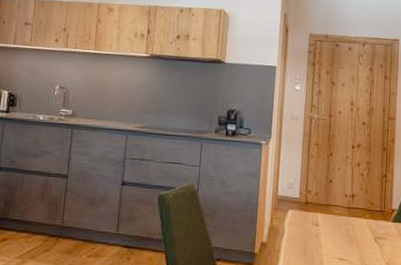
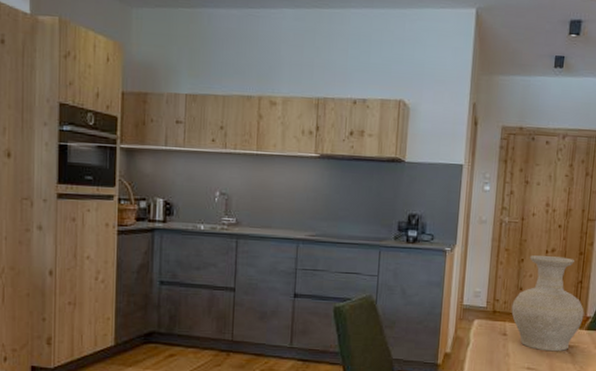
vase: none [322,150,390,243] -> present [511,255,584,352]

